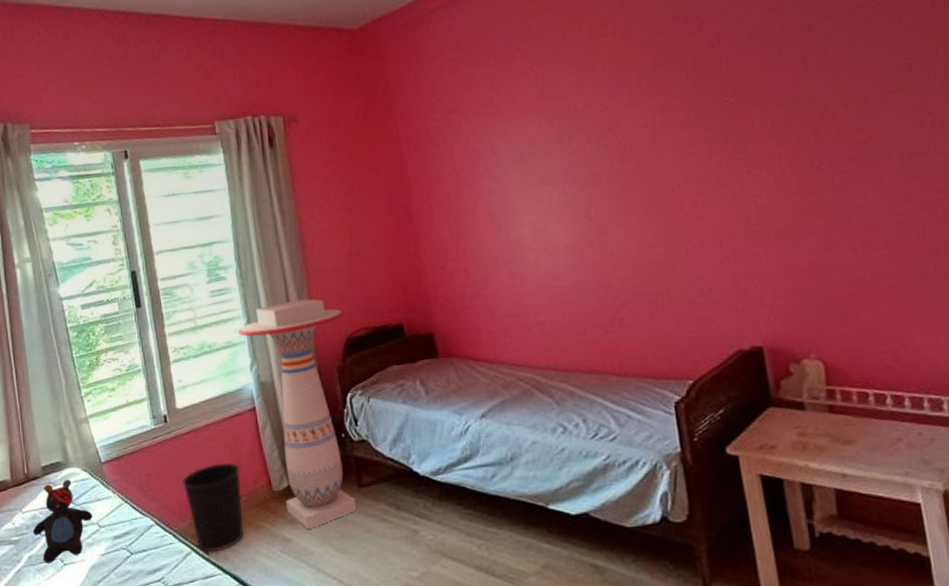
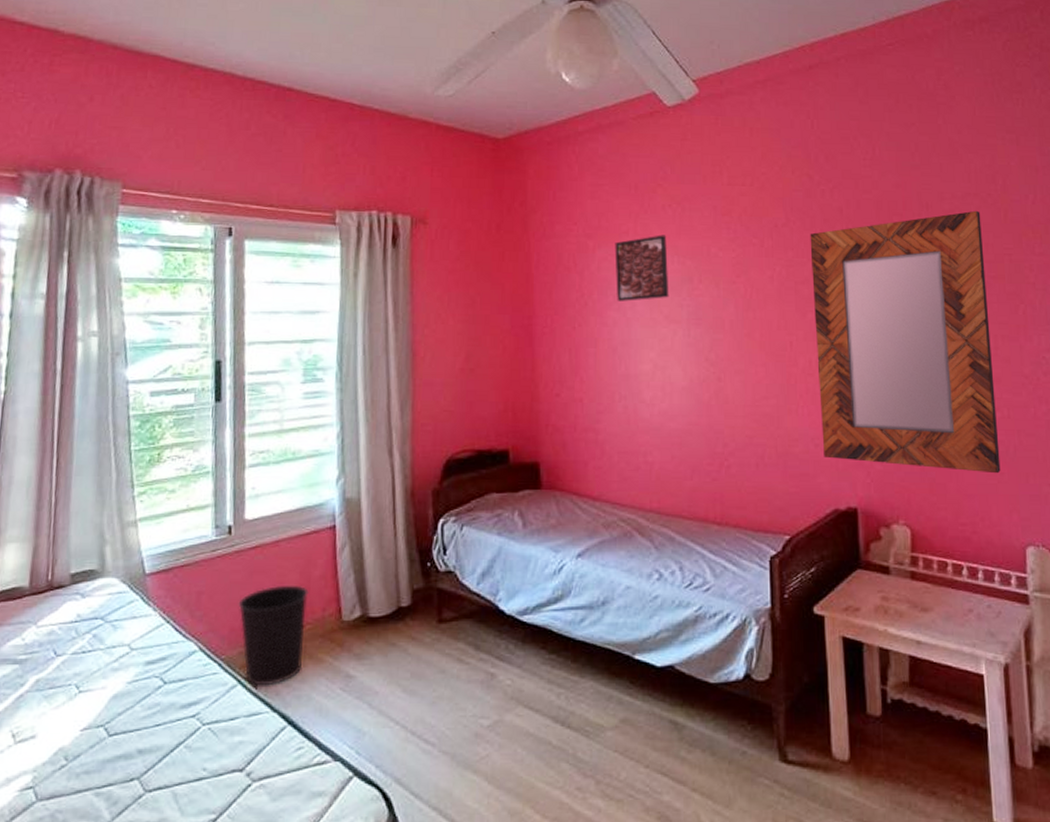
teddy bear: present [32,479,93,564] -> none [46,591,124,689]
pedestal table: present [237,298,357,529] -> none [327,411,448,666]
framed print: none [480,98,541,170] -> present [615,235,669,301]
home mirror: none [681,22,920,300] -> present [810,210,1001,474]

